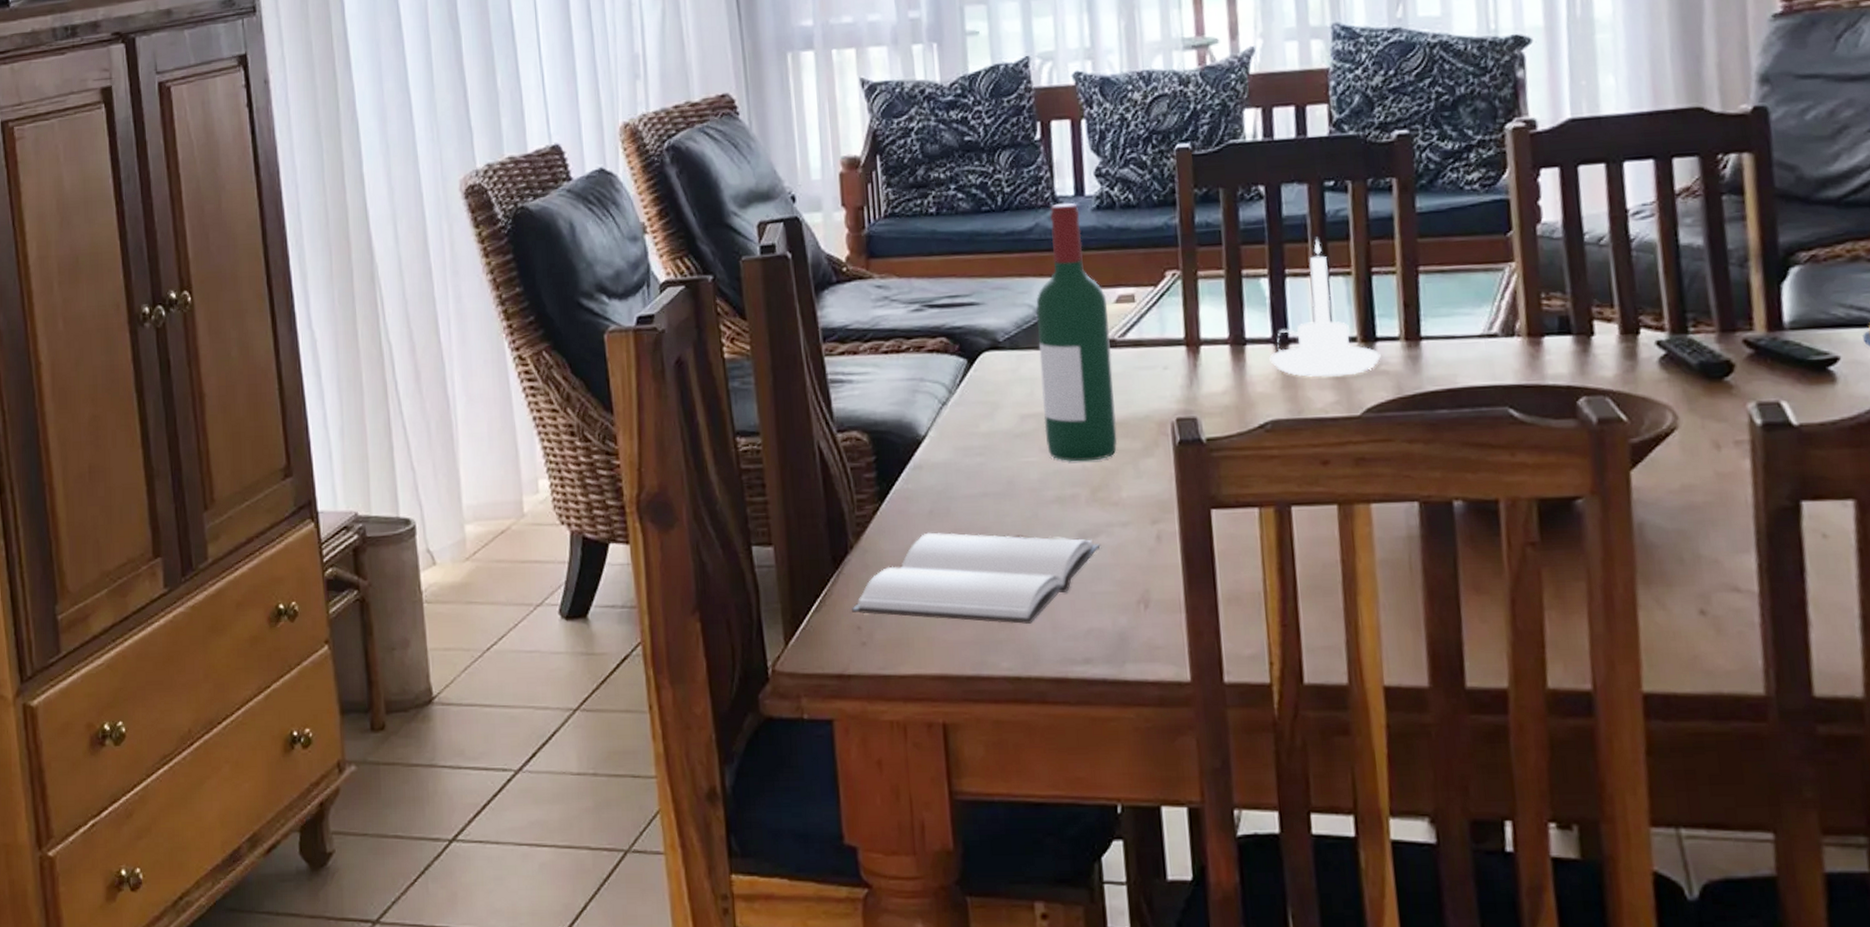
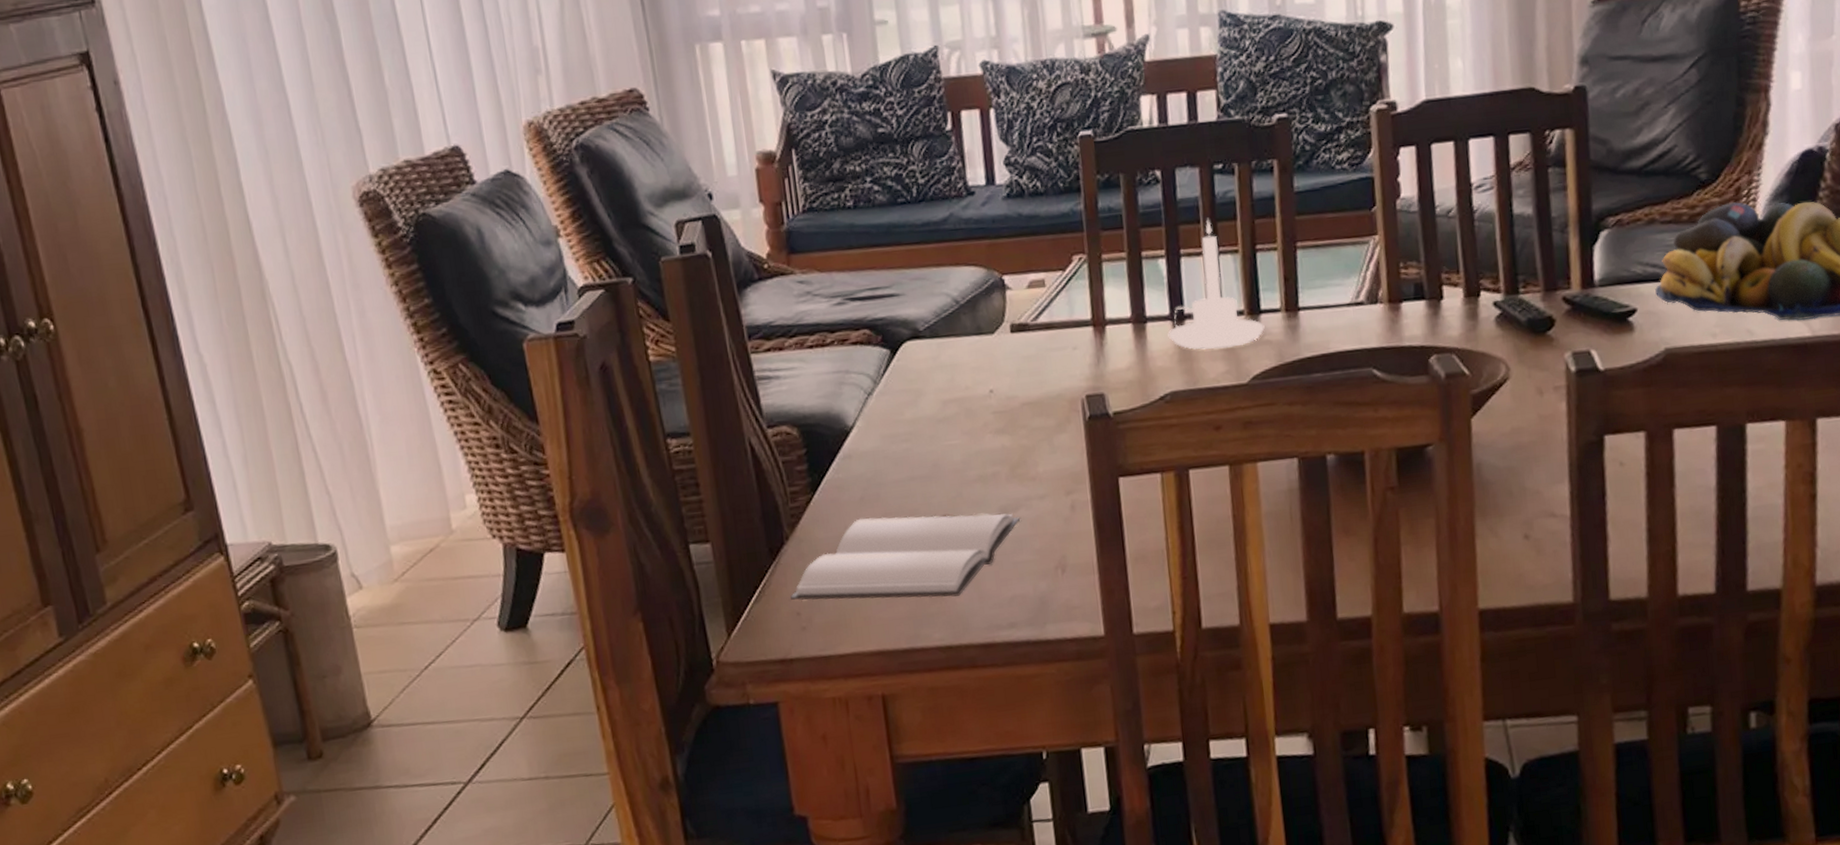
wine bottle: present [1036,202,1118,462] -> none [953,191,1033,443]

